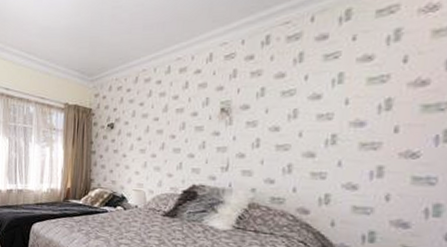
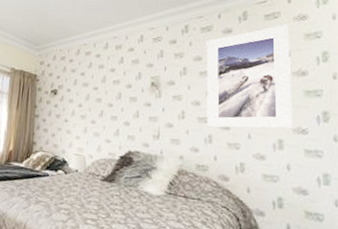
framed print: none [286,20,409,156] -> present [206,25,293,129]

